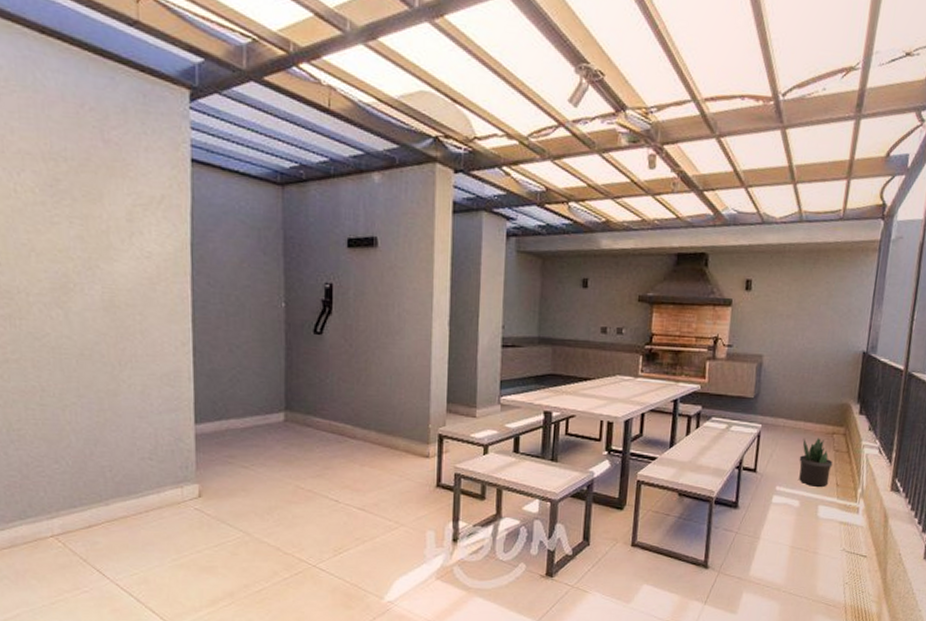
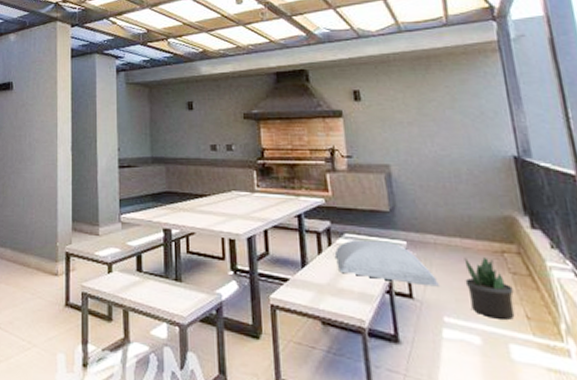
cushion: none [699,423,779,462] -> present [334,240,439,287]

